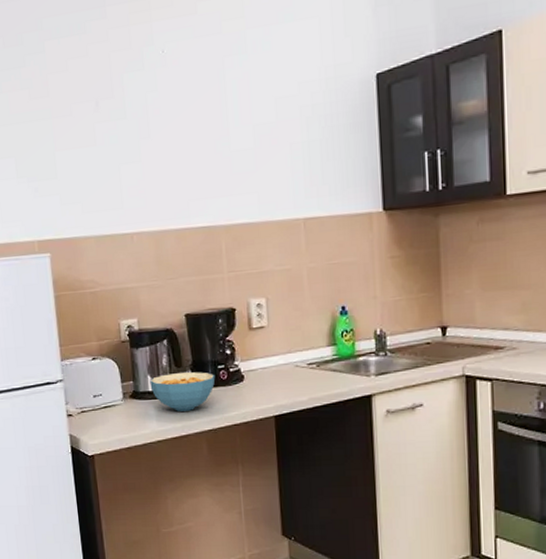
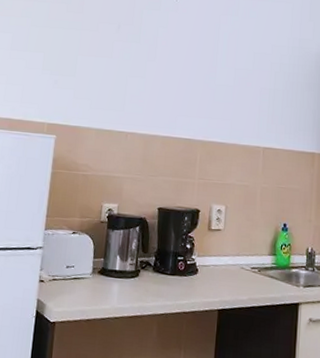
cereal bowl: present [150,372,216,411] -> none [118,257,174,294]

